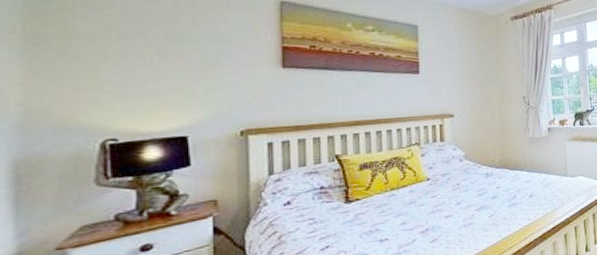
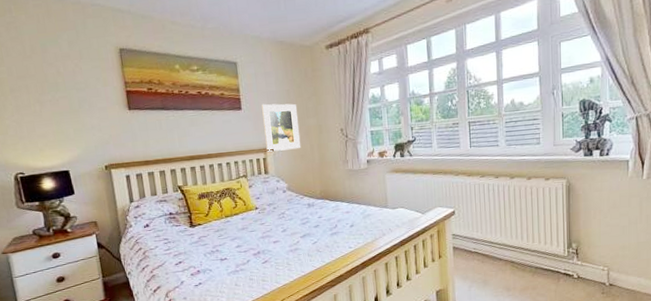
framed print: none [442,68,482,118] -> present [262,103,301,152]

